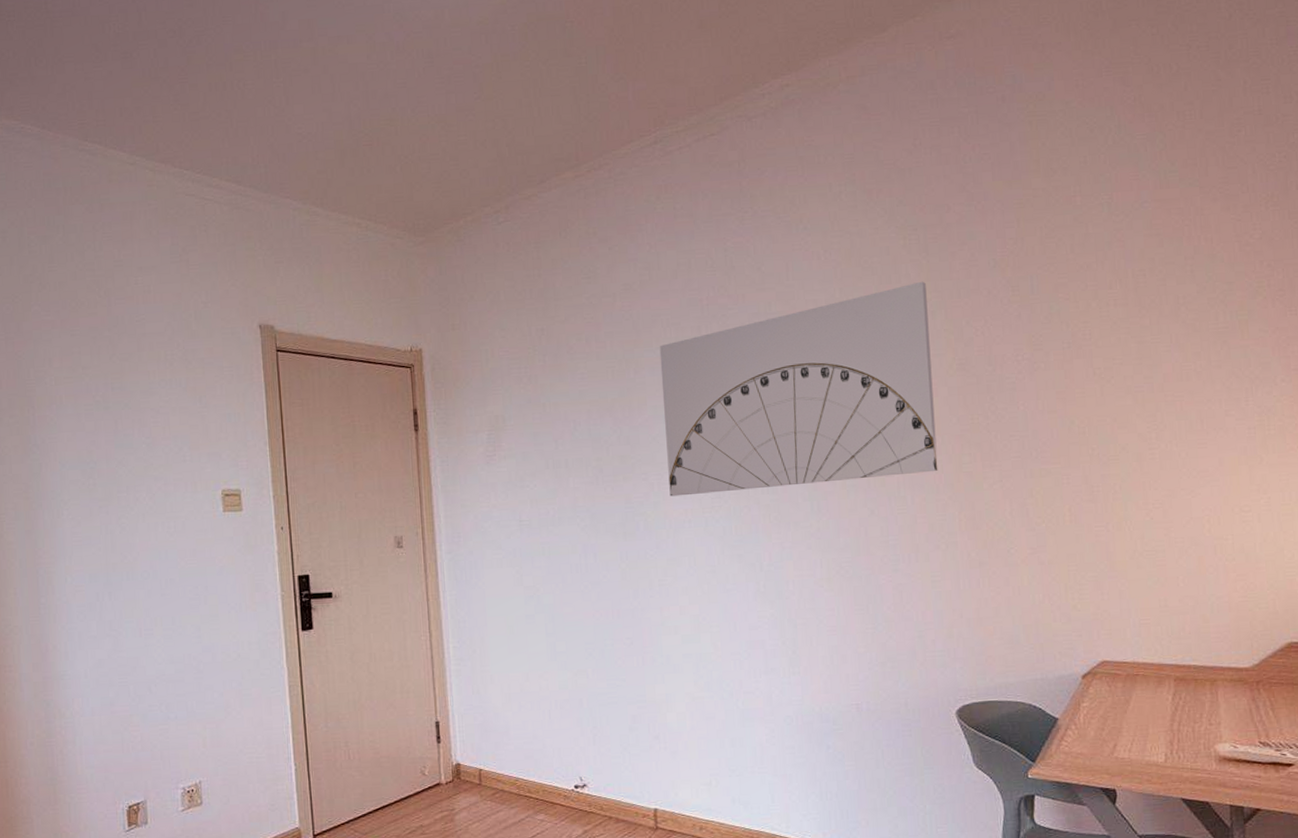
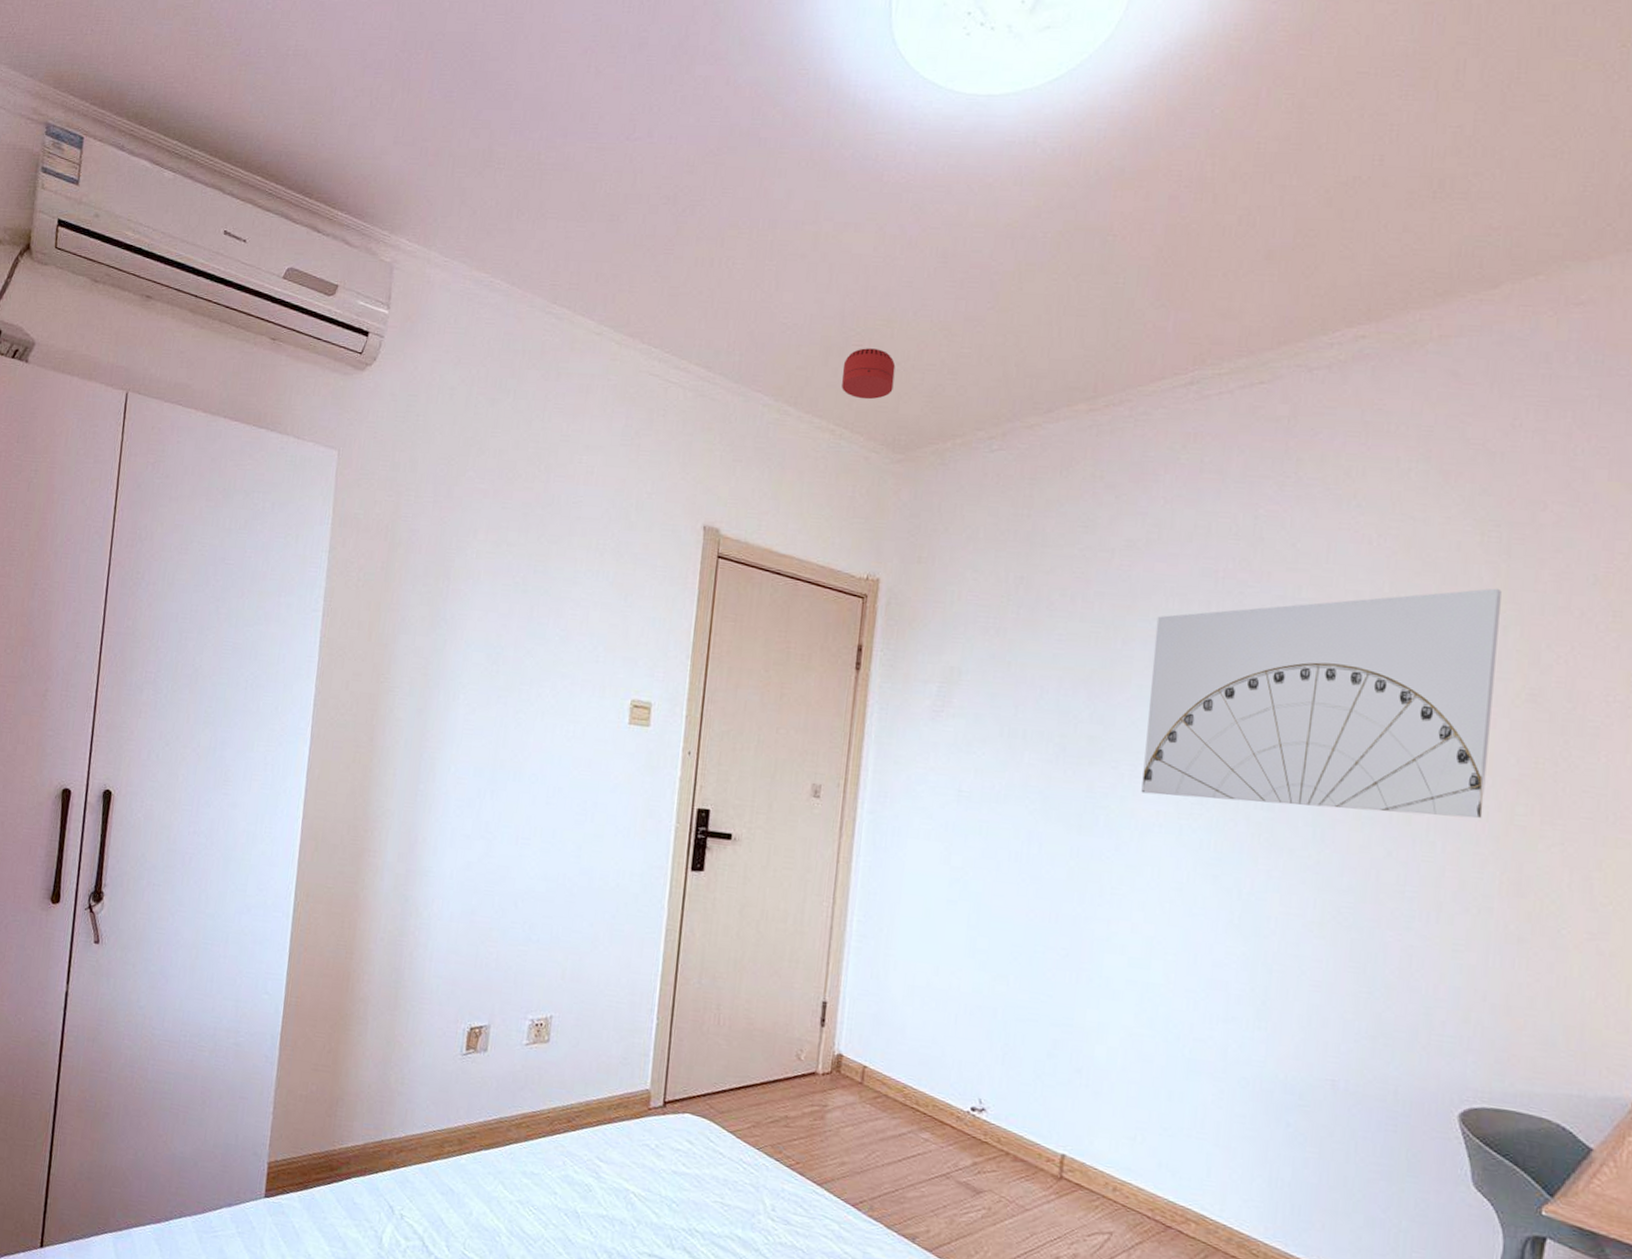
smoke detector: none [358,146,405,193] -> present [842,348,896,400]

